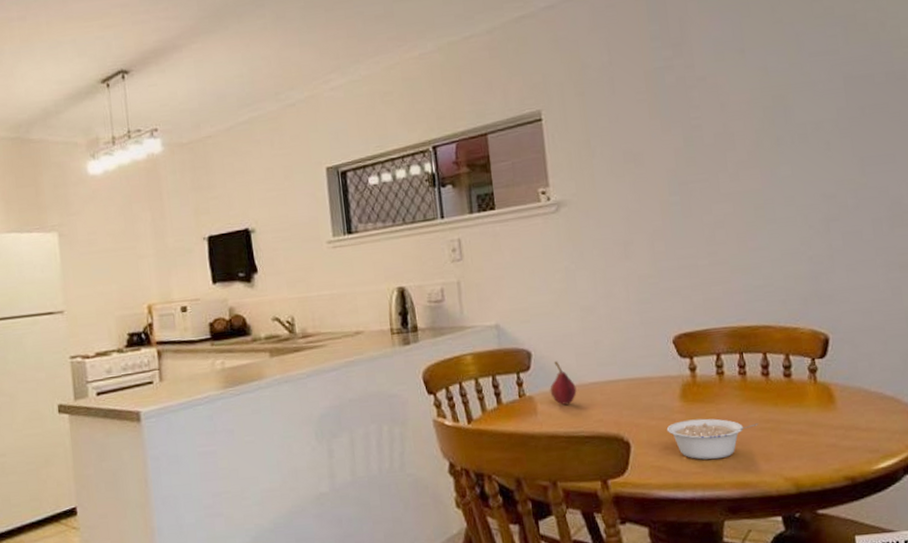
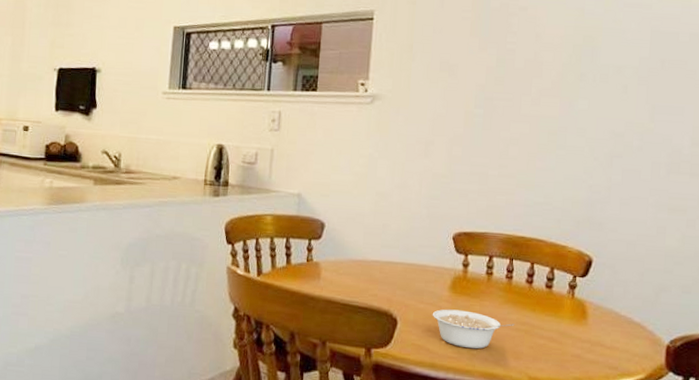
fruit: present [550,361,577,405] -> none [335,235,359,276]

